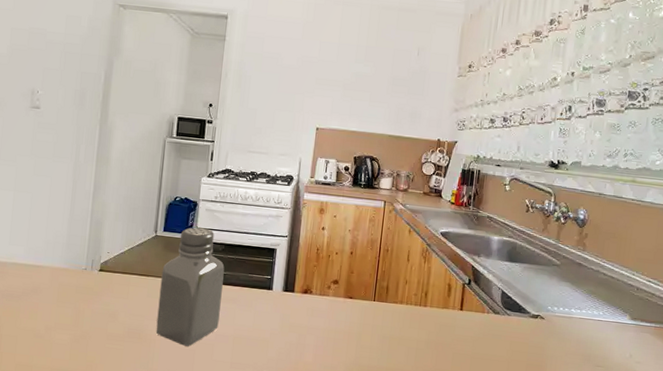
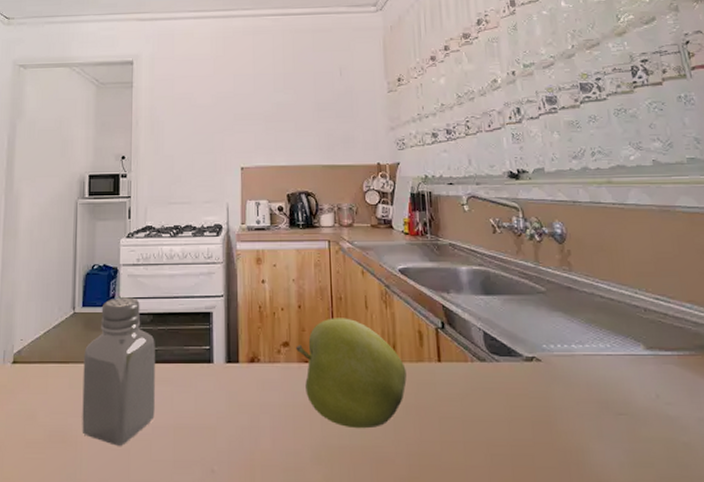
apple: none [344,265,433,355] -> present [296,318,407,429]

